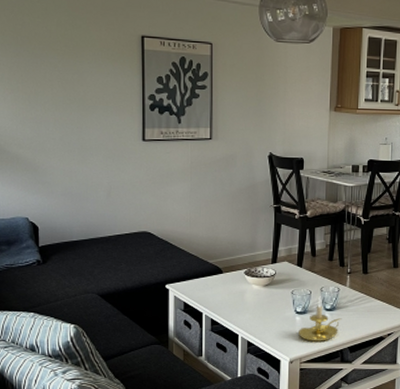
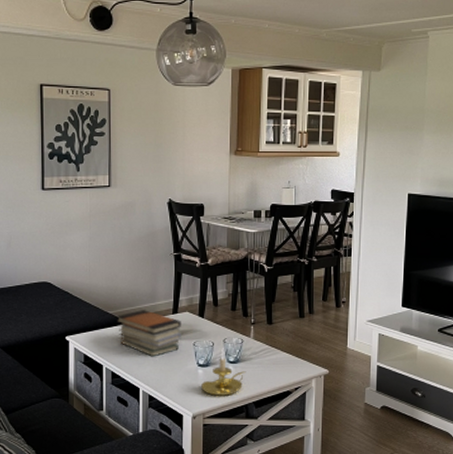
book stack: none [216,259,280,305] -> present [116,310,181,357]

